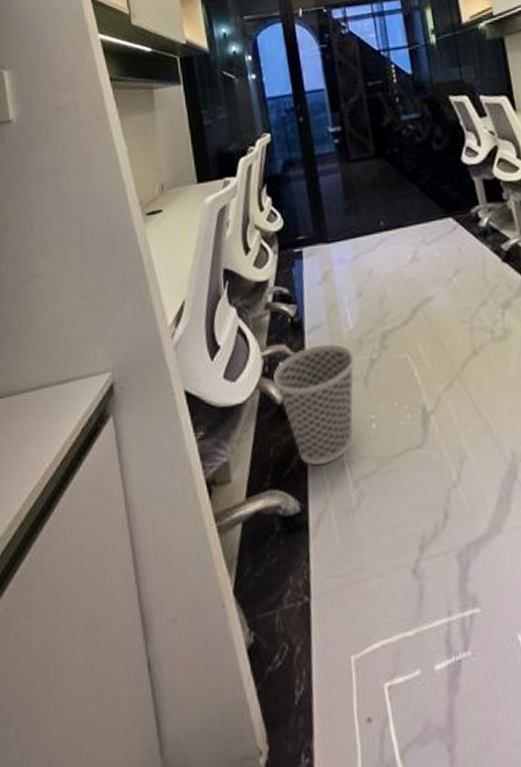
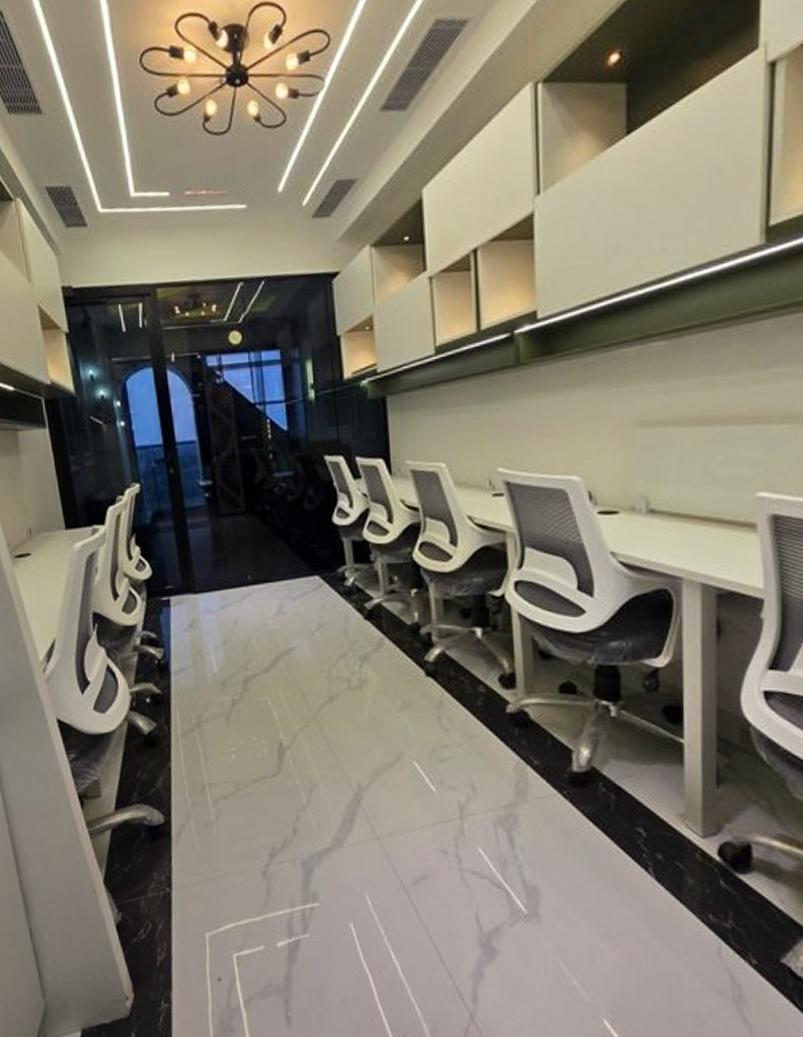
wastebasket: present [273,343,355,466] -> none [141,684,218,787]

